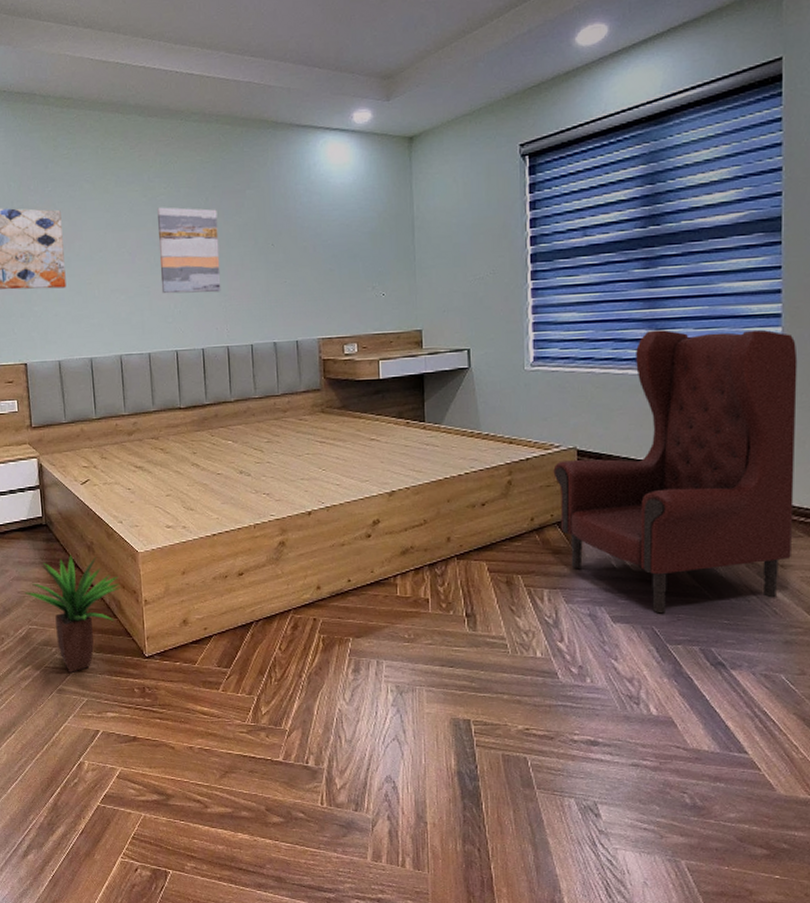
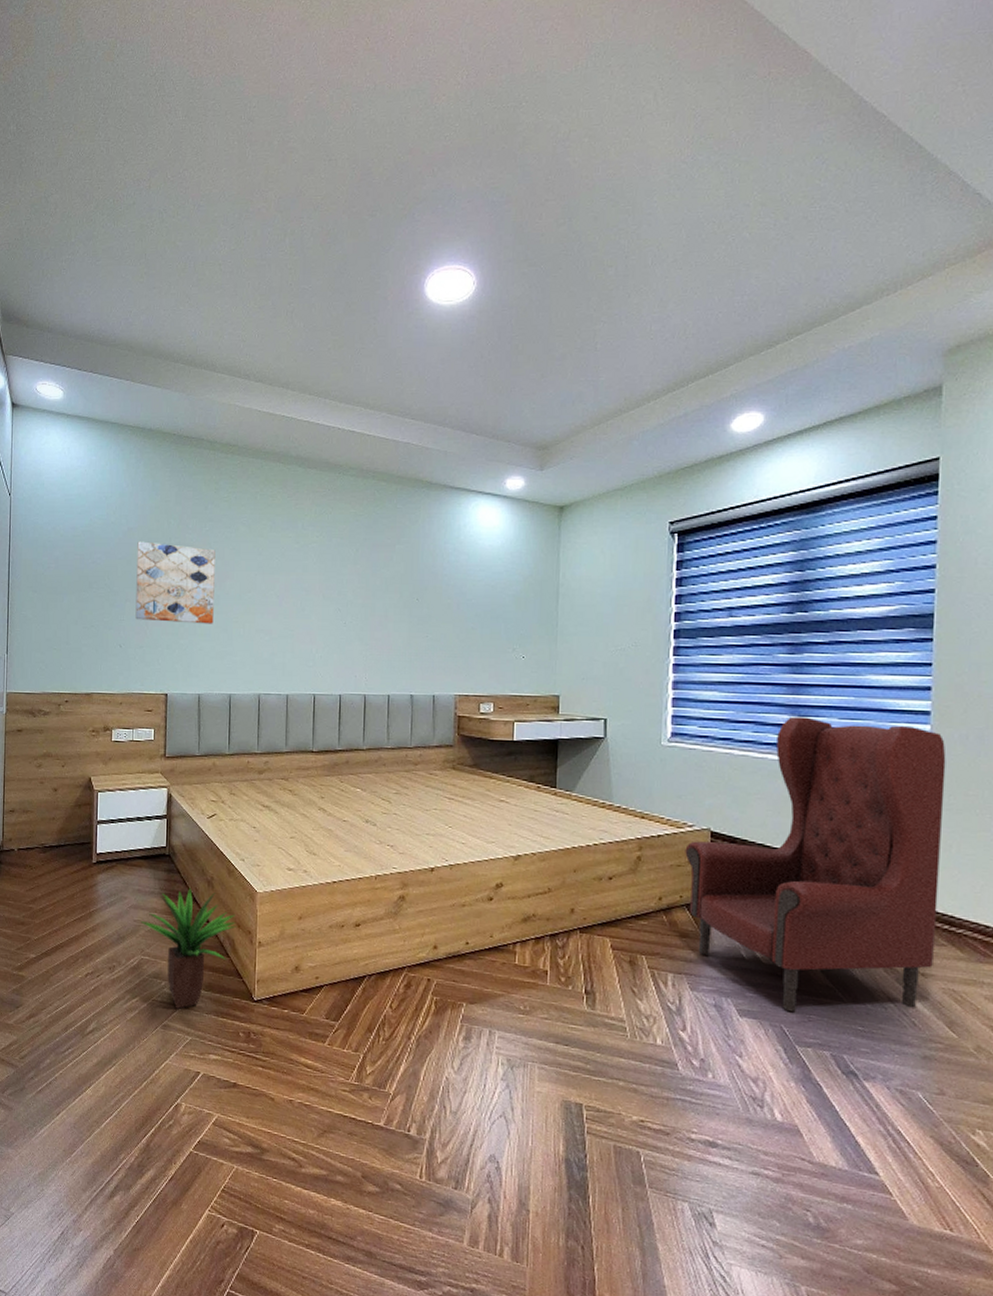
wall art: present [157,207,221,294] -> none [305,554,366,641]

